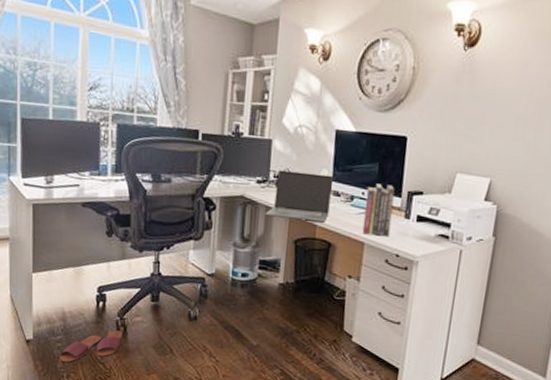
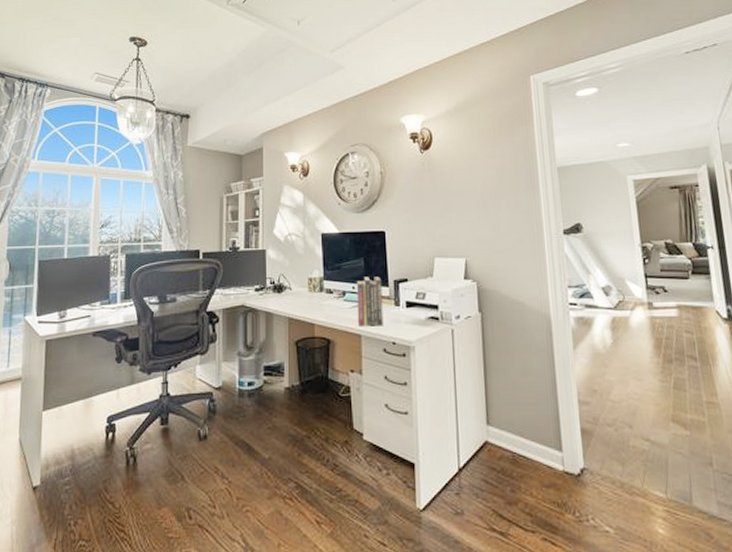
slippers: present [60,329,123,363] -> none [67,461,133,508]
laptop: present [265,170,333,223] -> none [265,275,324,322]

